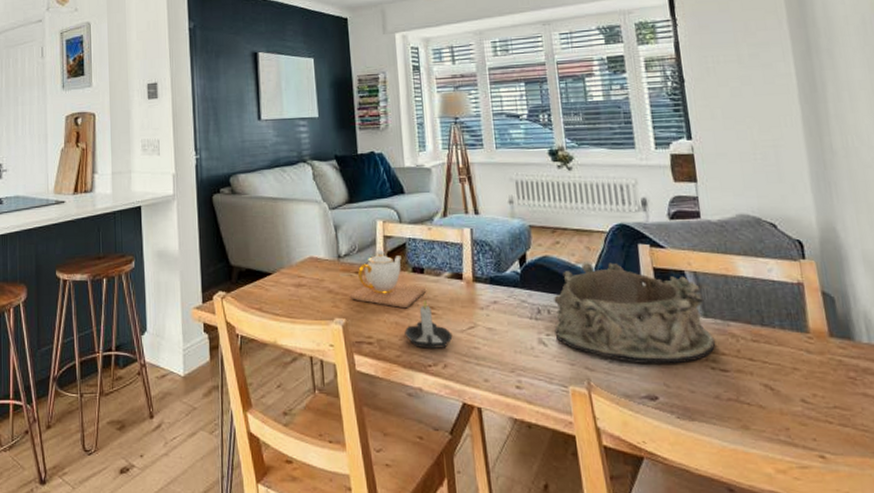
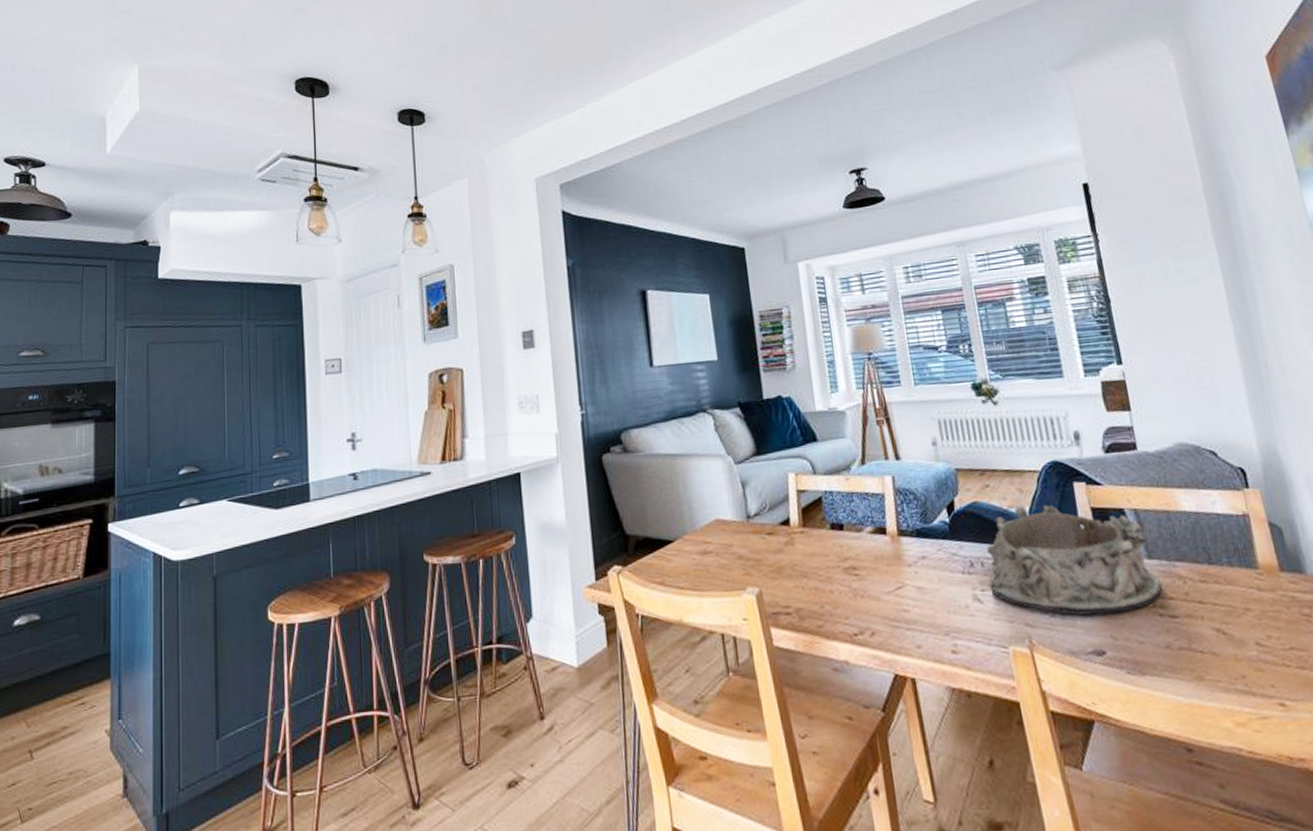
teapot: present [350,249,427,308] -> none [763,505,848,571]
candle: present [404,300,453,349] -> none [825,560,880,615]

